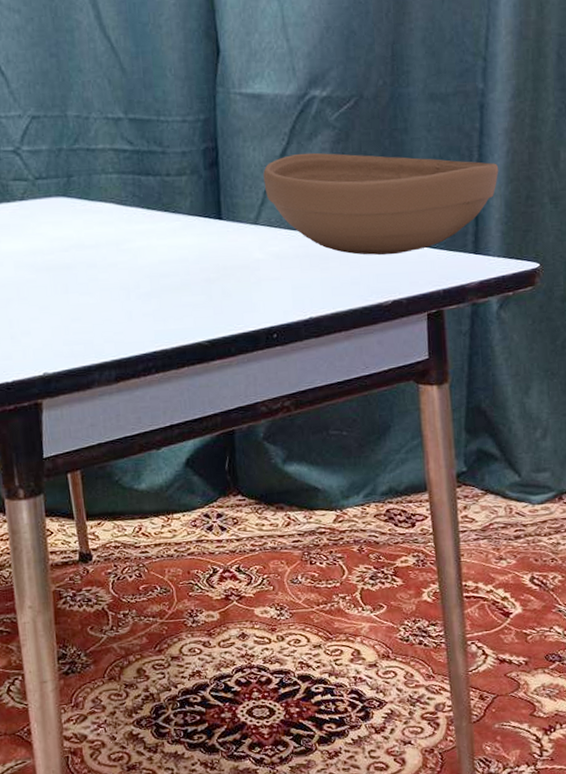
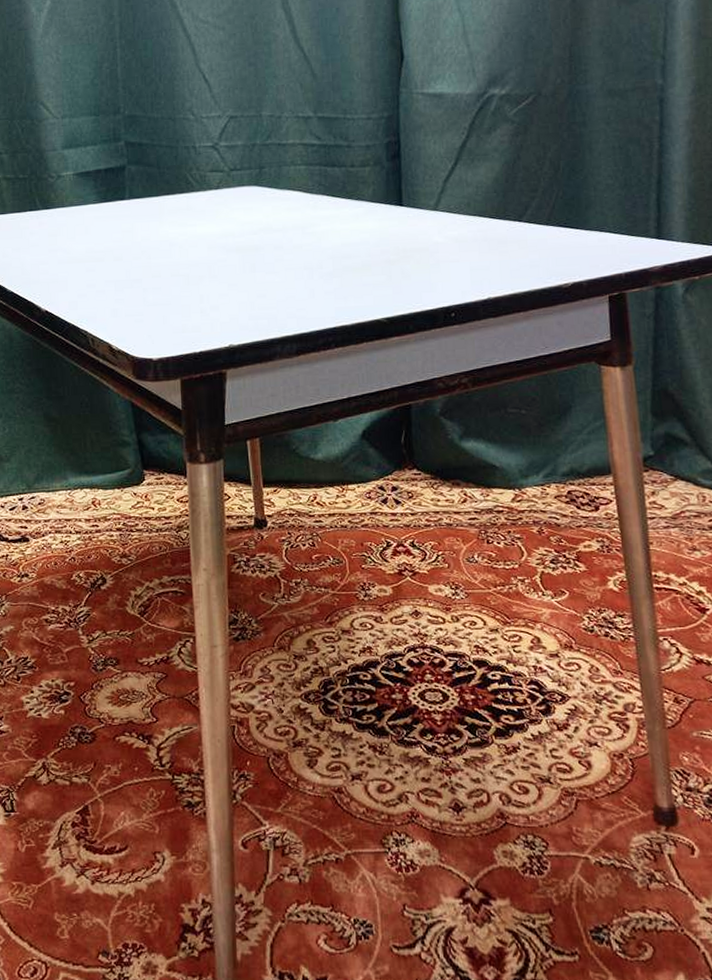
bowl: present [263,152,499,255] -> none [443,145,681,240]

